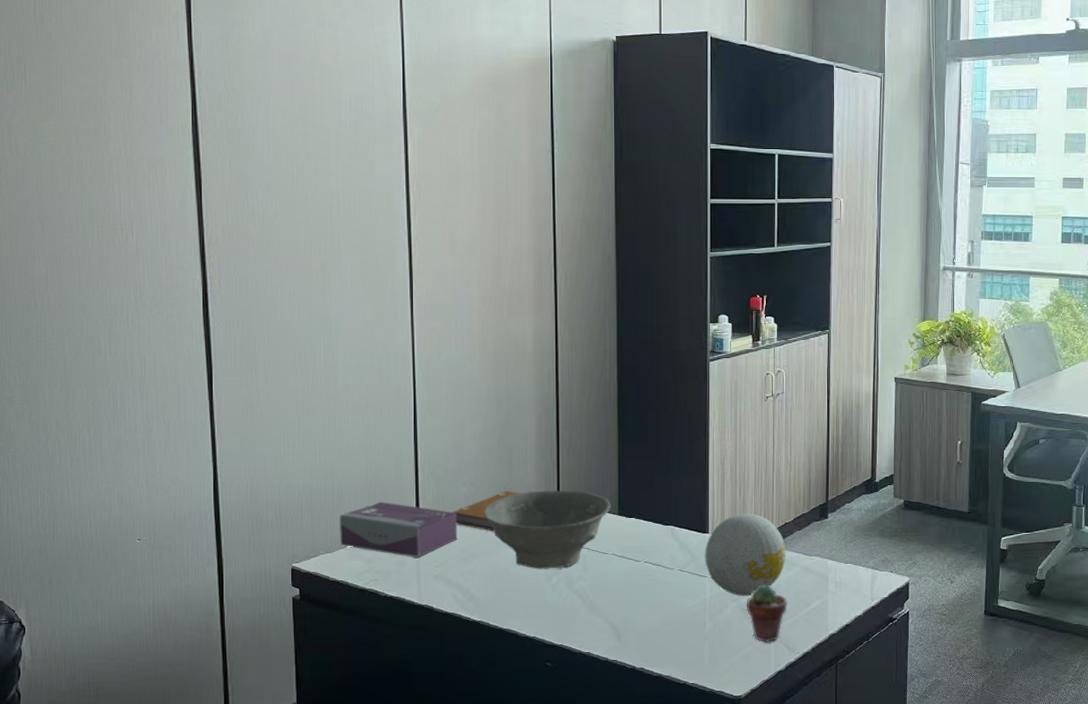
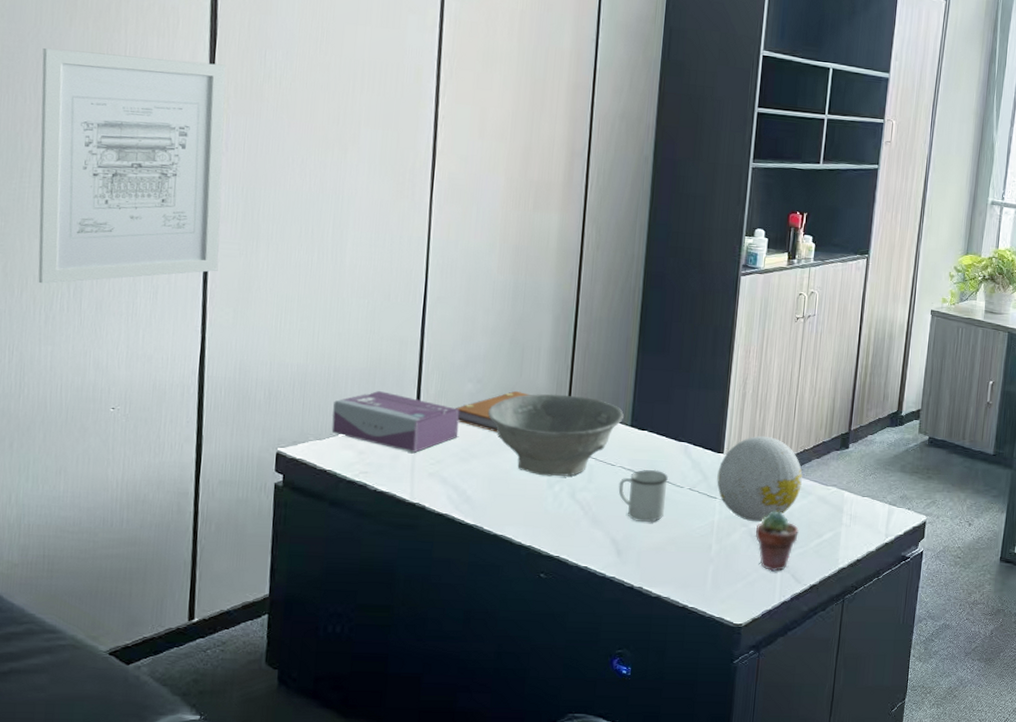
wall art: none [46,208,223,429] -> present [38,48,227,284]
mug: none [612,554,658,606] -> present [618,469,668,523]

